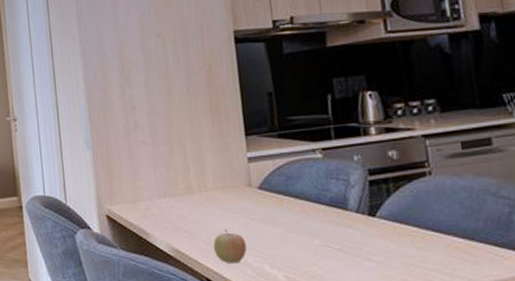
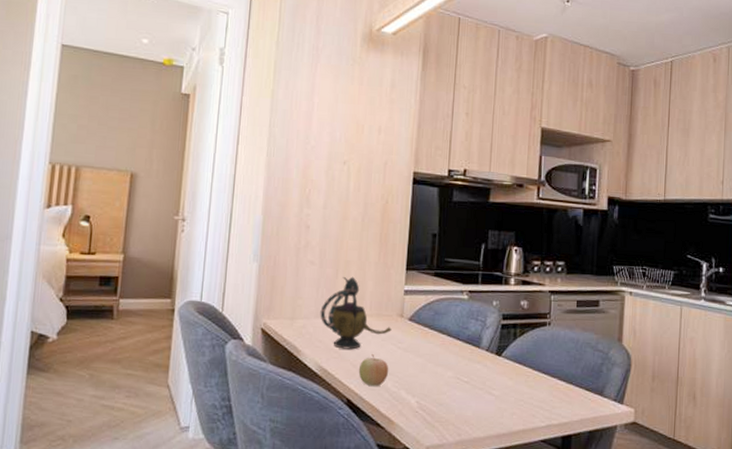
teapot: none [161,151,241,227] -> present [320,276,392,350]

